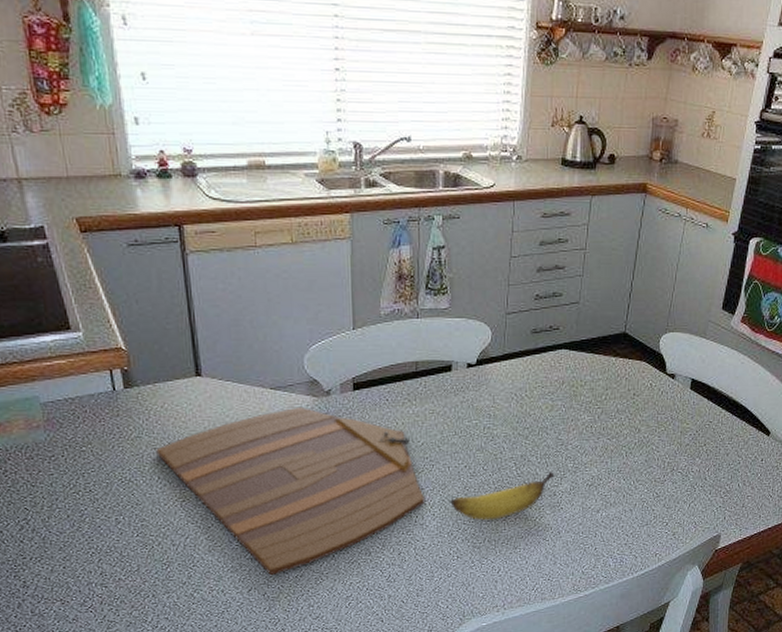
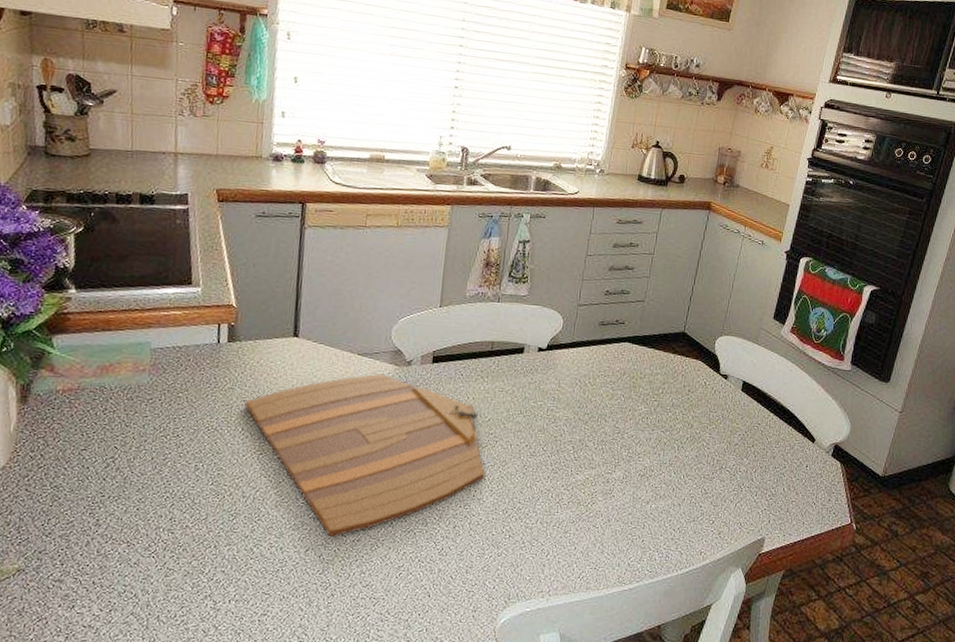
banana: present [450,472,555,521] -> none [508,458,610,502]

